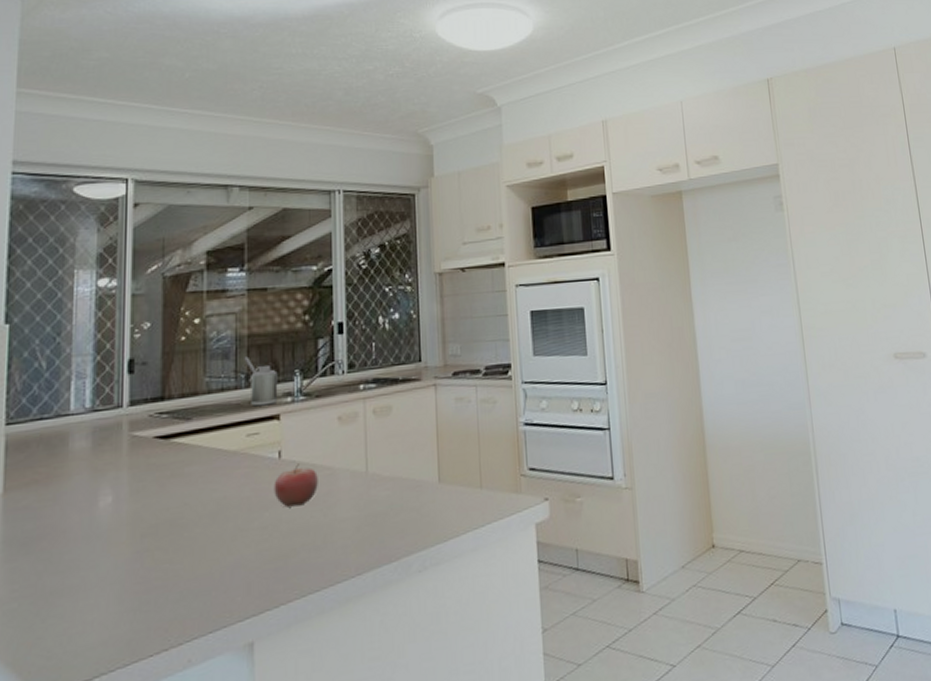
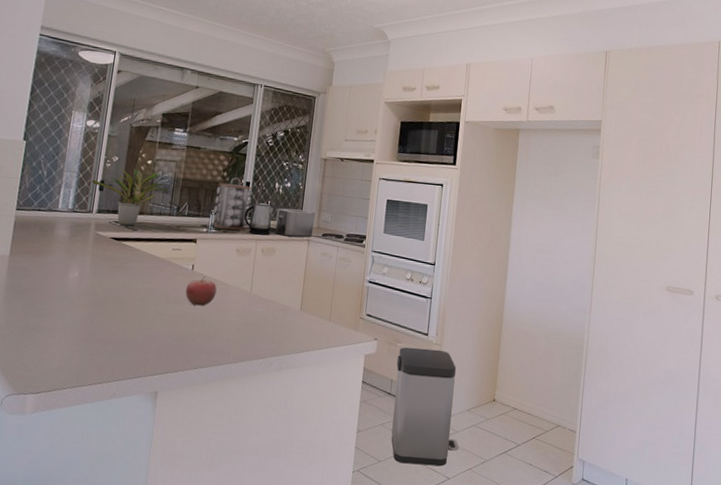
potted plant: none [115,327,234,417] -> present [91,166,171,227]
soap dispenser: present [244,356,278,407] -> none [178,194,200,232]
spice rack: none [298,319,349,394] -> present [212,177,253,231]
kettle: none [341,346,382,392] -> present [243,202,274,235]
toaster: none [386,345,439,386] -> present [274,208,315,238]
pedal bin: none [578,494,681,661] -> present [391,347,460,467]

